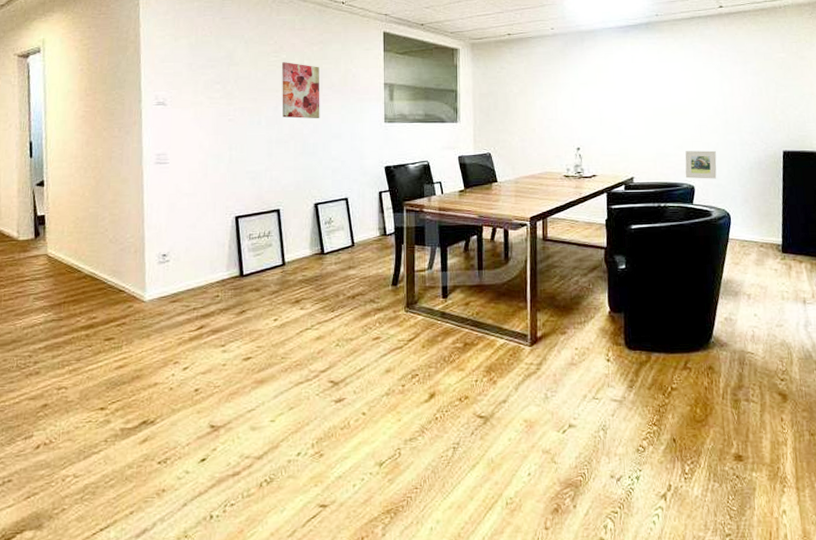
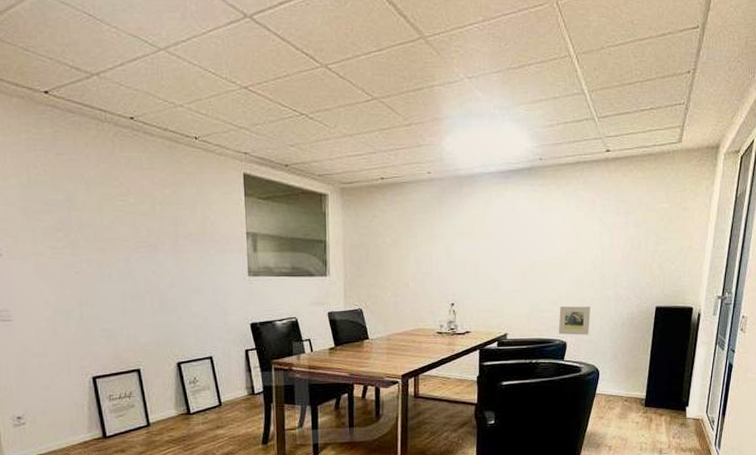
wall art: present [282,62,320,119] -> none [131,207,178,272]

